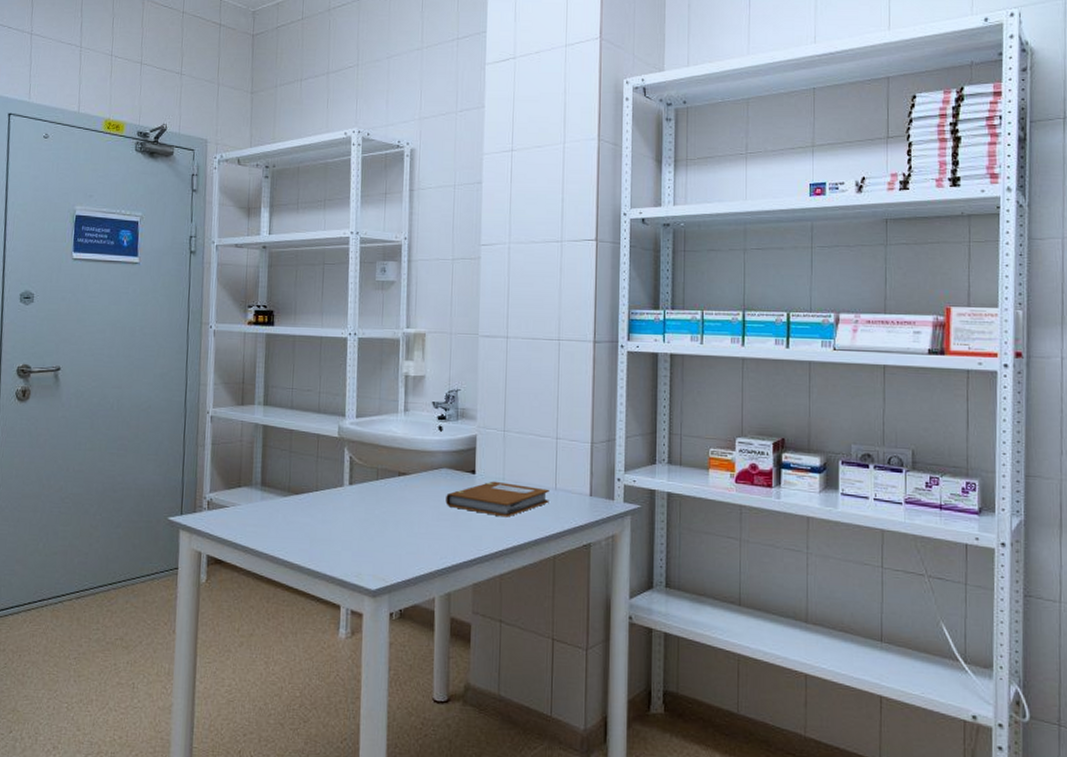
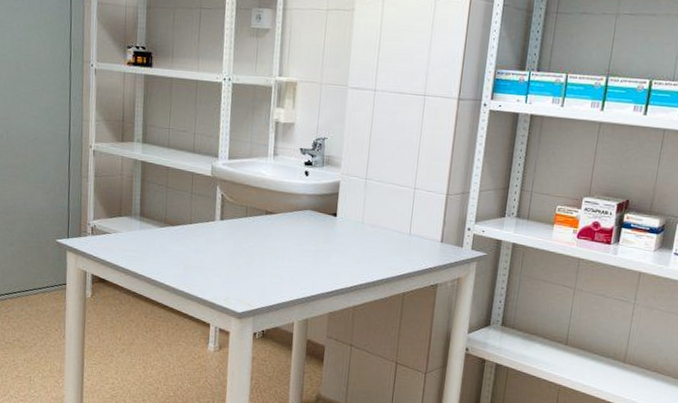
notebook: present [446,481,549,517] -> none [308,224,404,257]

